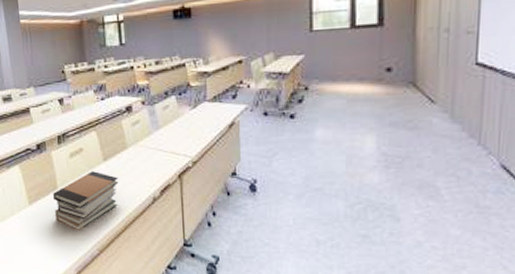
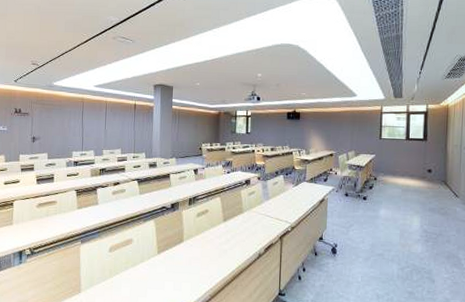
book stack: present [52,171,119,230] -> none [178,229,233,278]

